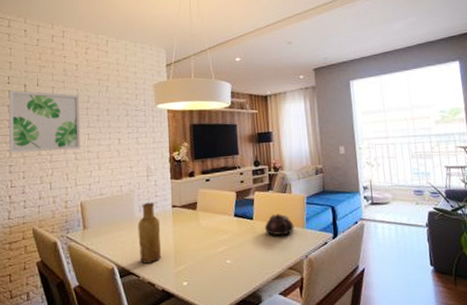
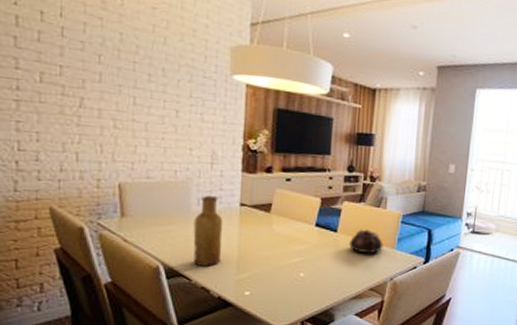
wall art: present [8,90,81,153] -> none [15,15,125,115]

